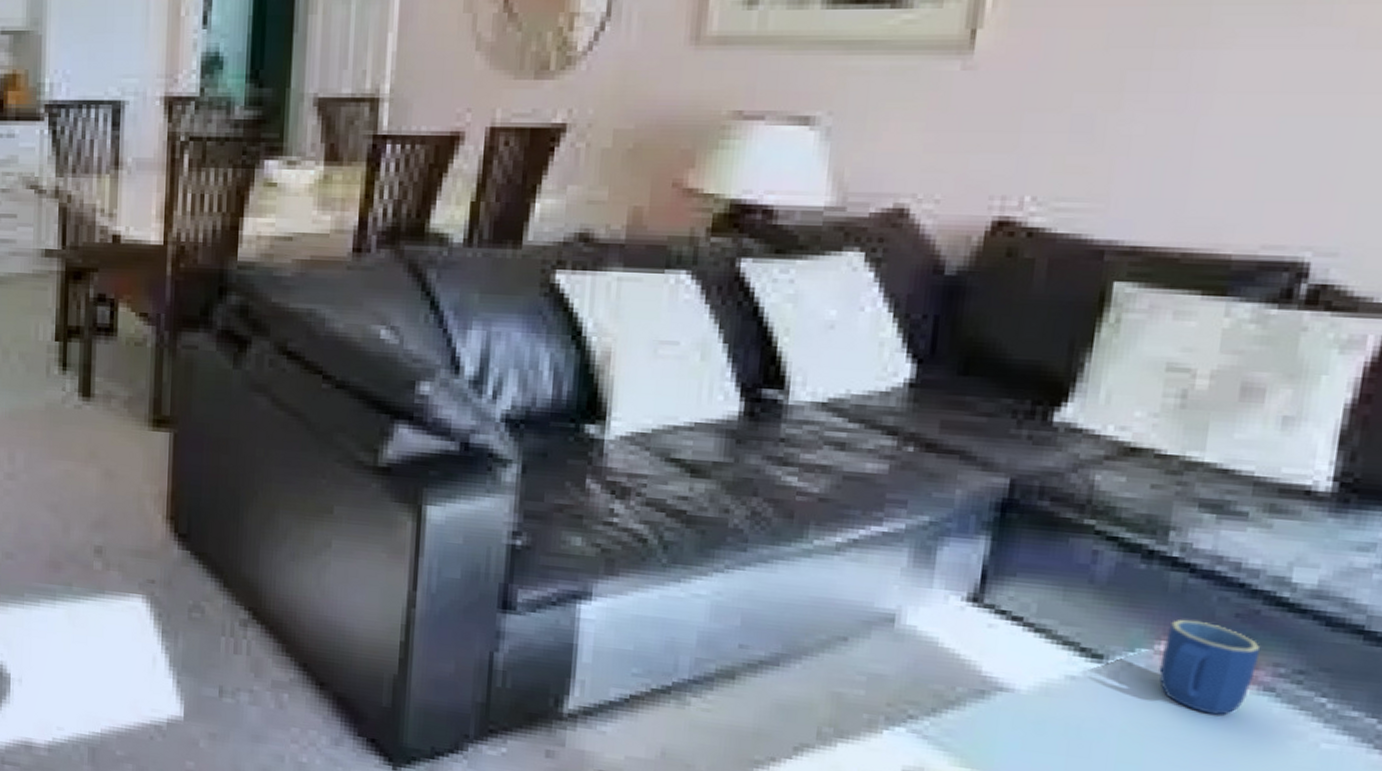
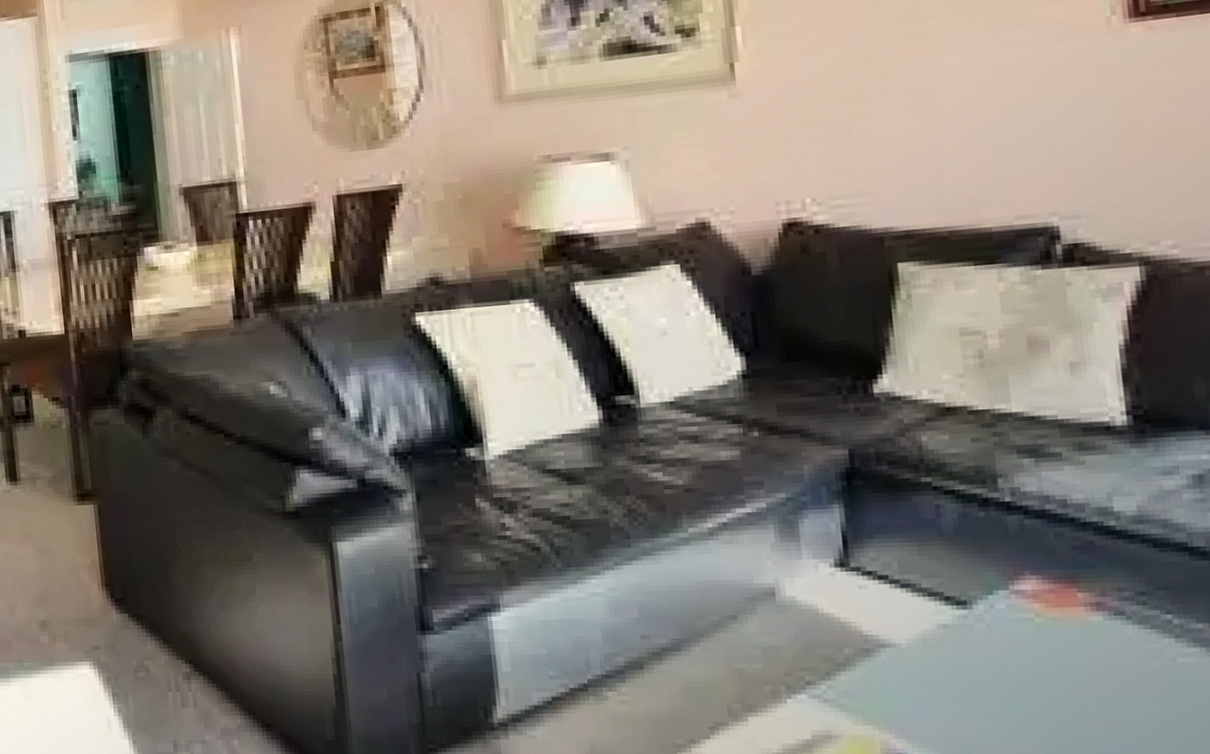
mug: present [1158,619,1261,716] -> none [1016,557,1103,645]

